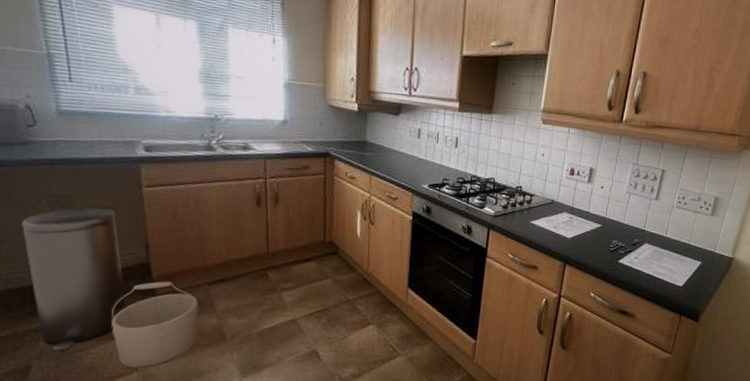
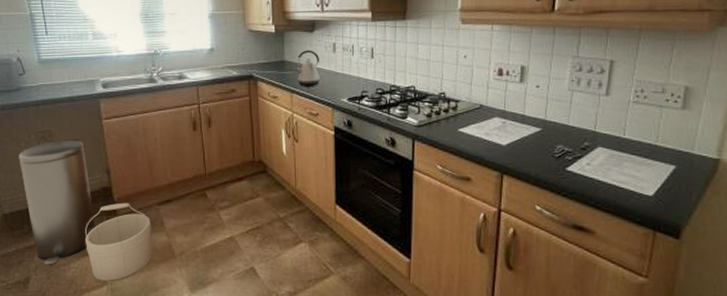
kettle: none [375,132,404,171] -> present [294,50,322,87]

